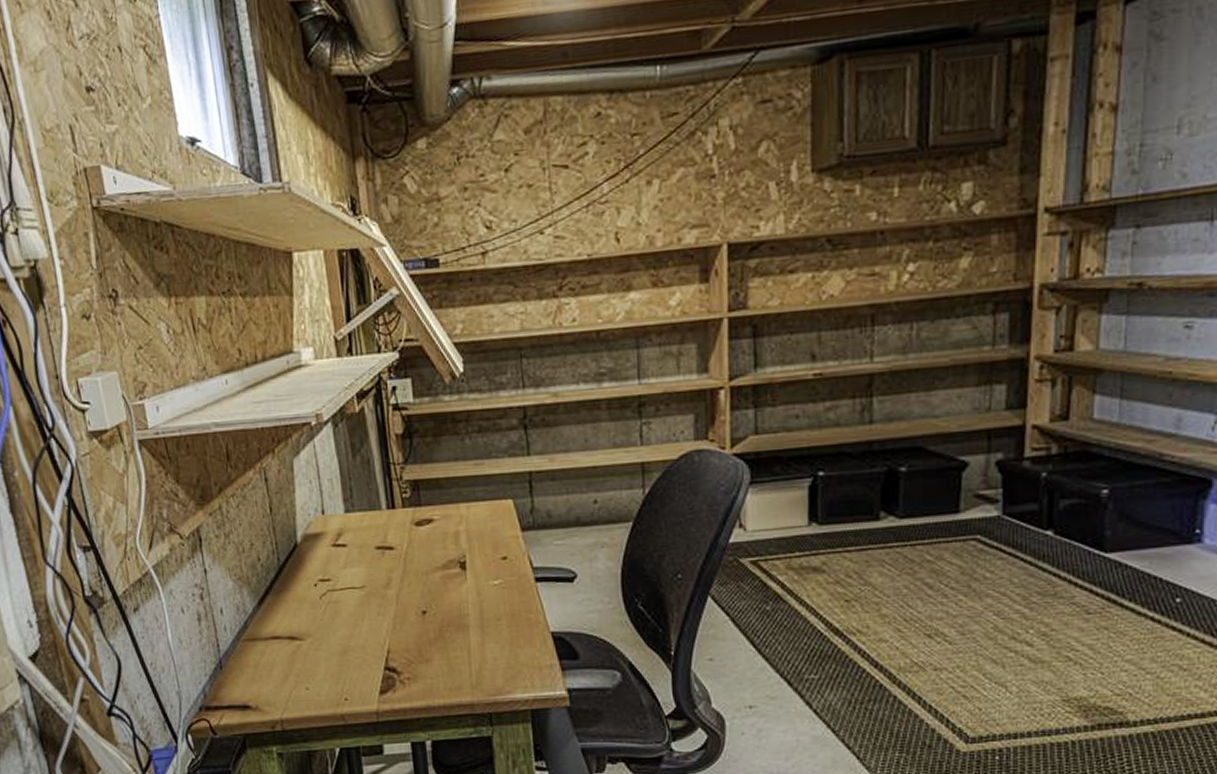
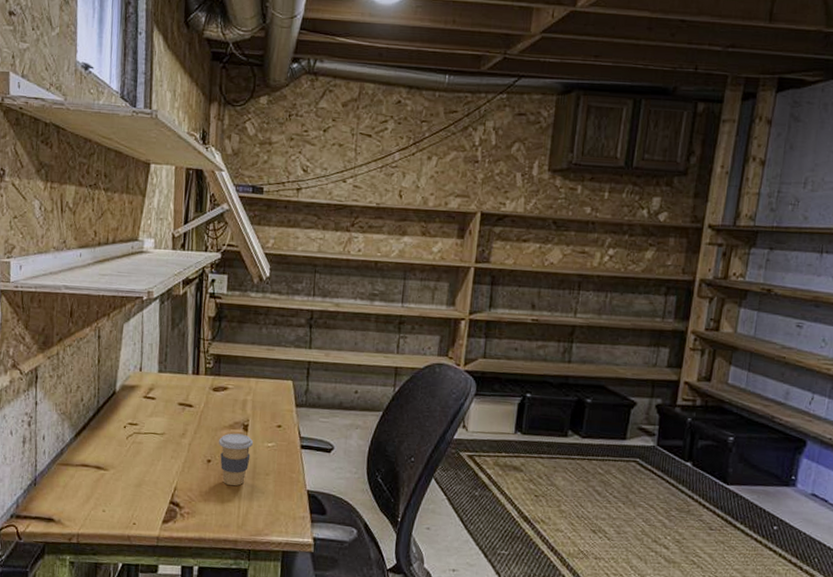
coffee cup: none [432,573,475,639] -> present [219,433,253,486]

